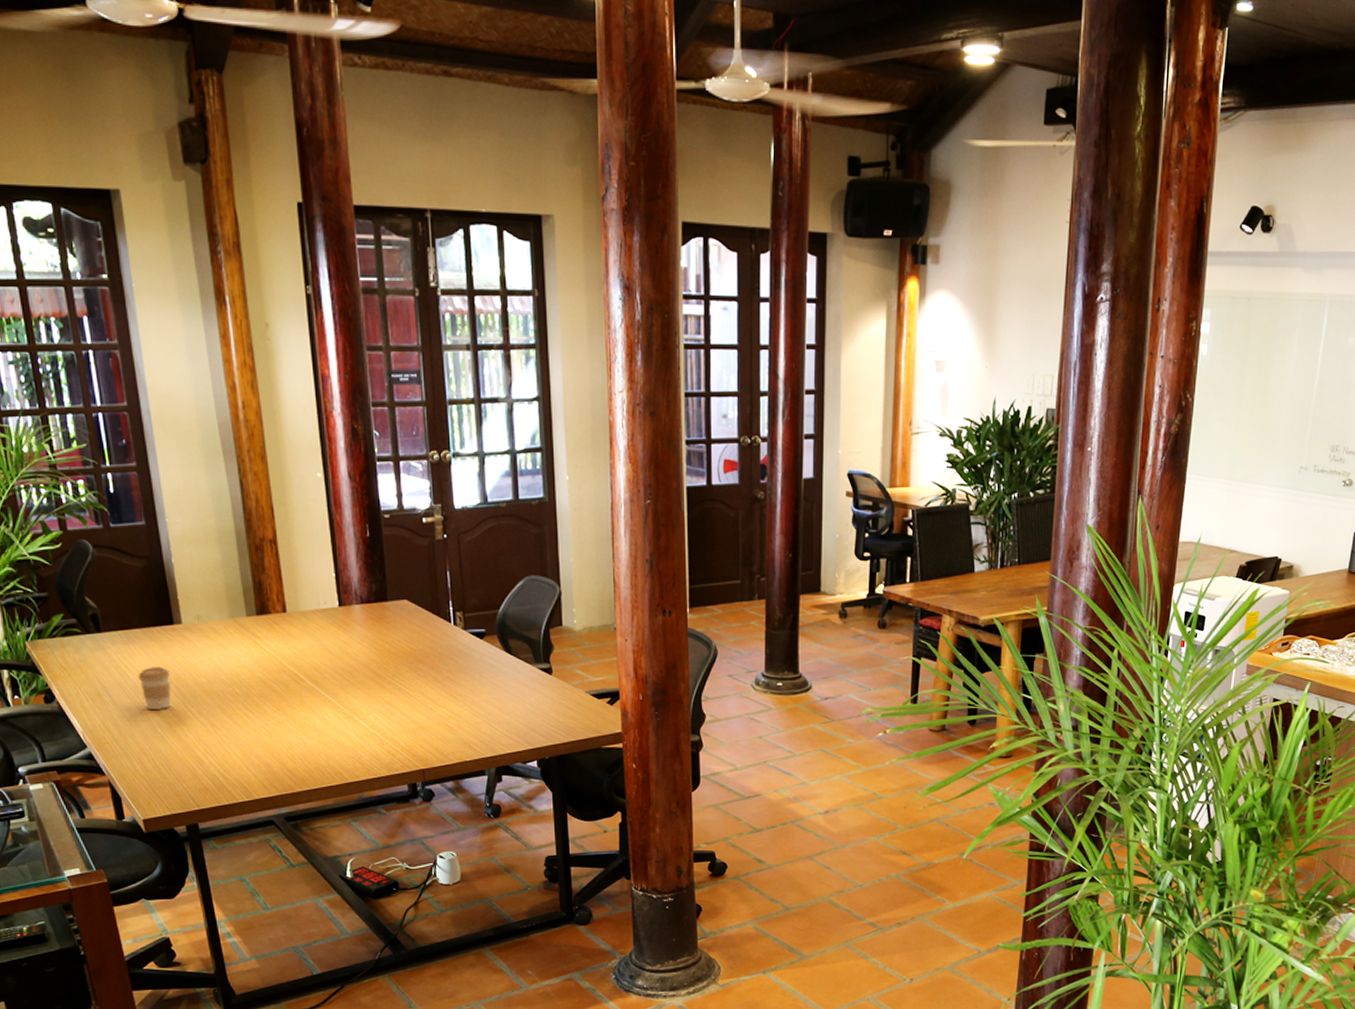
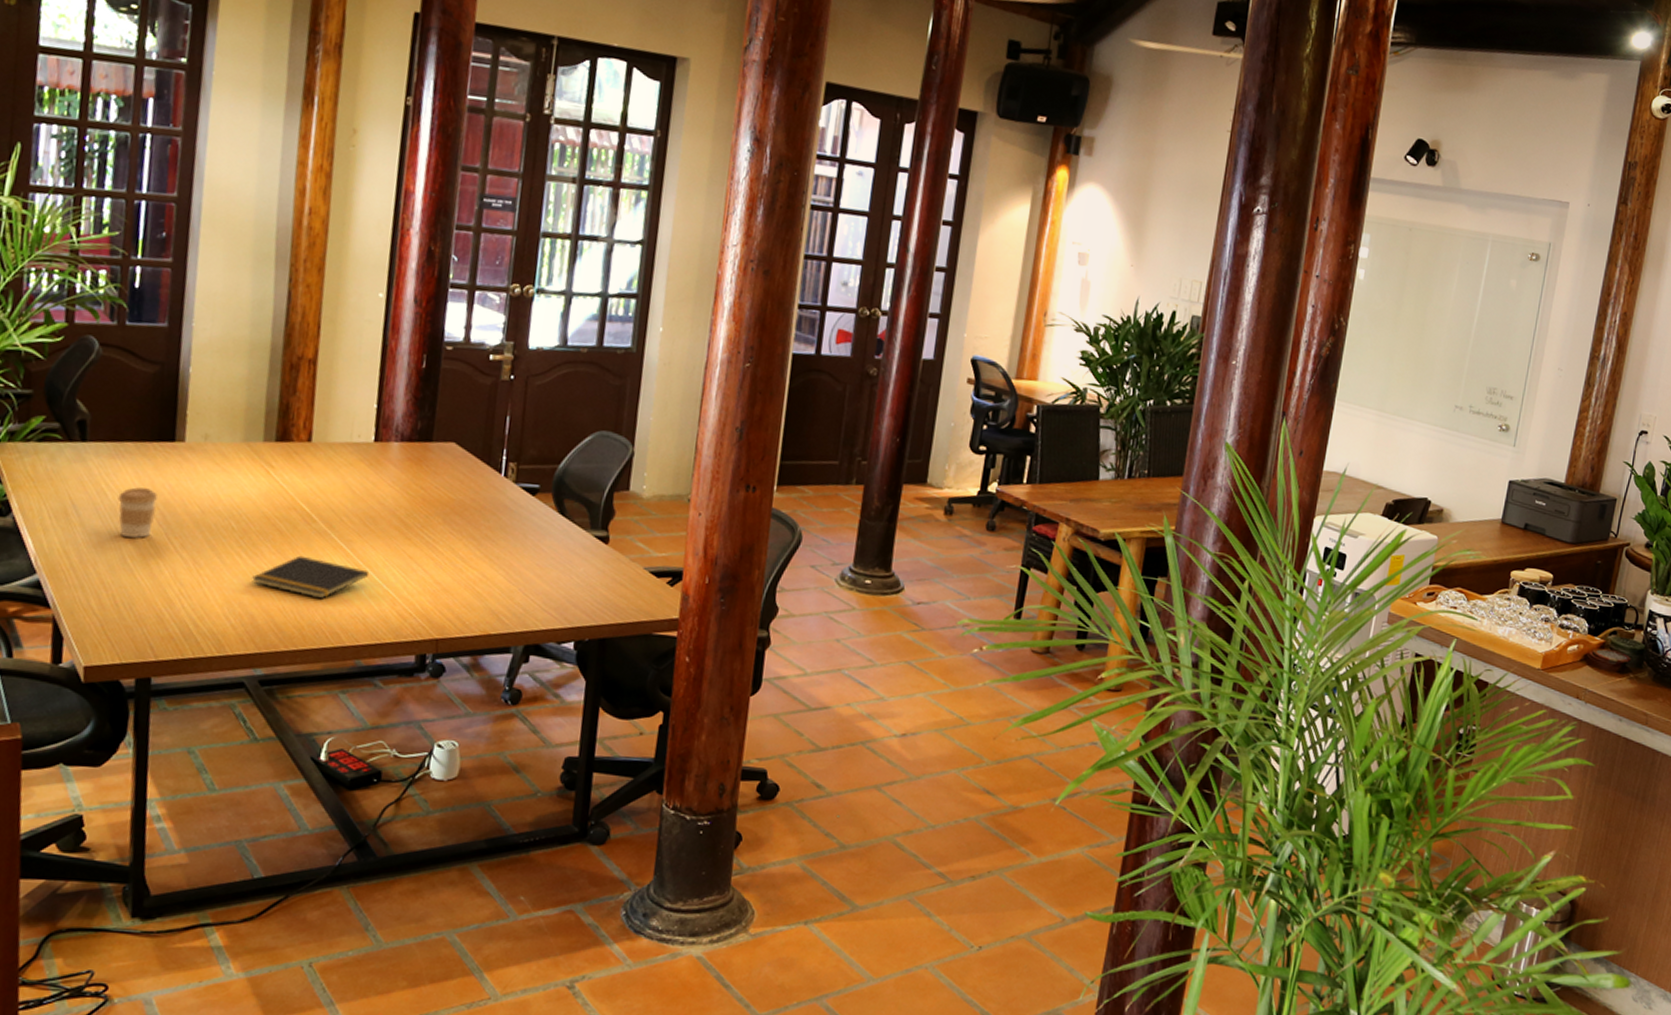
notepad: none [262,710,357,746] -> present [252,555,370,599]

